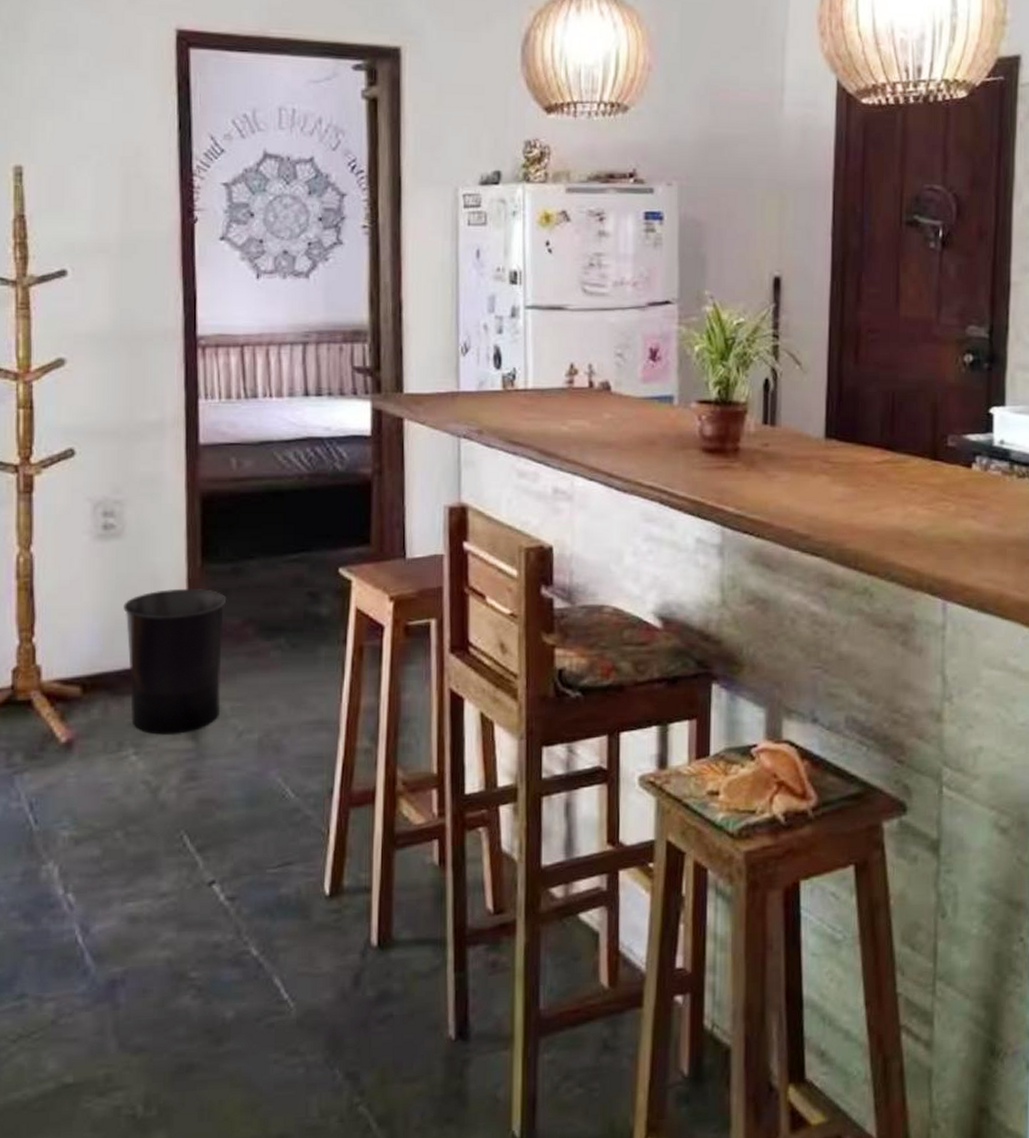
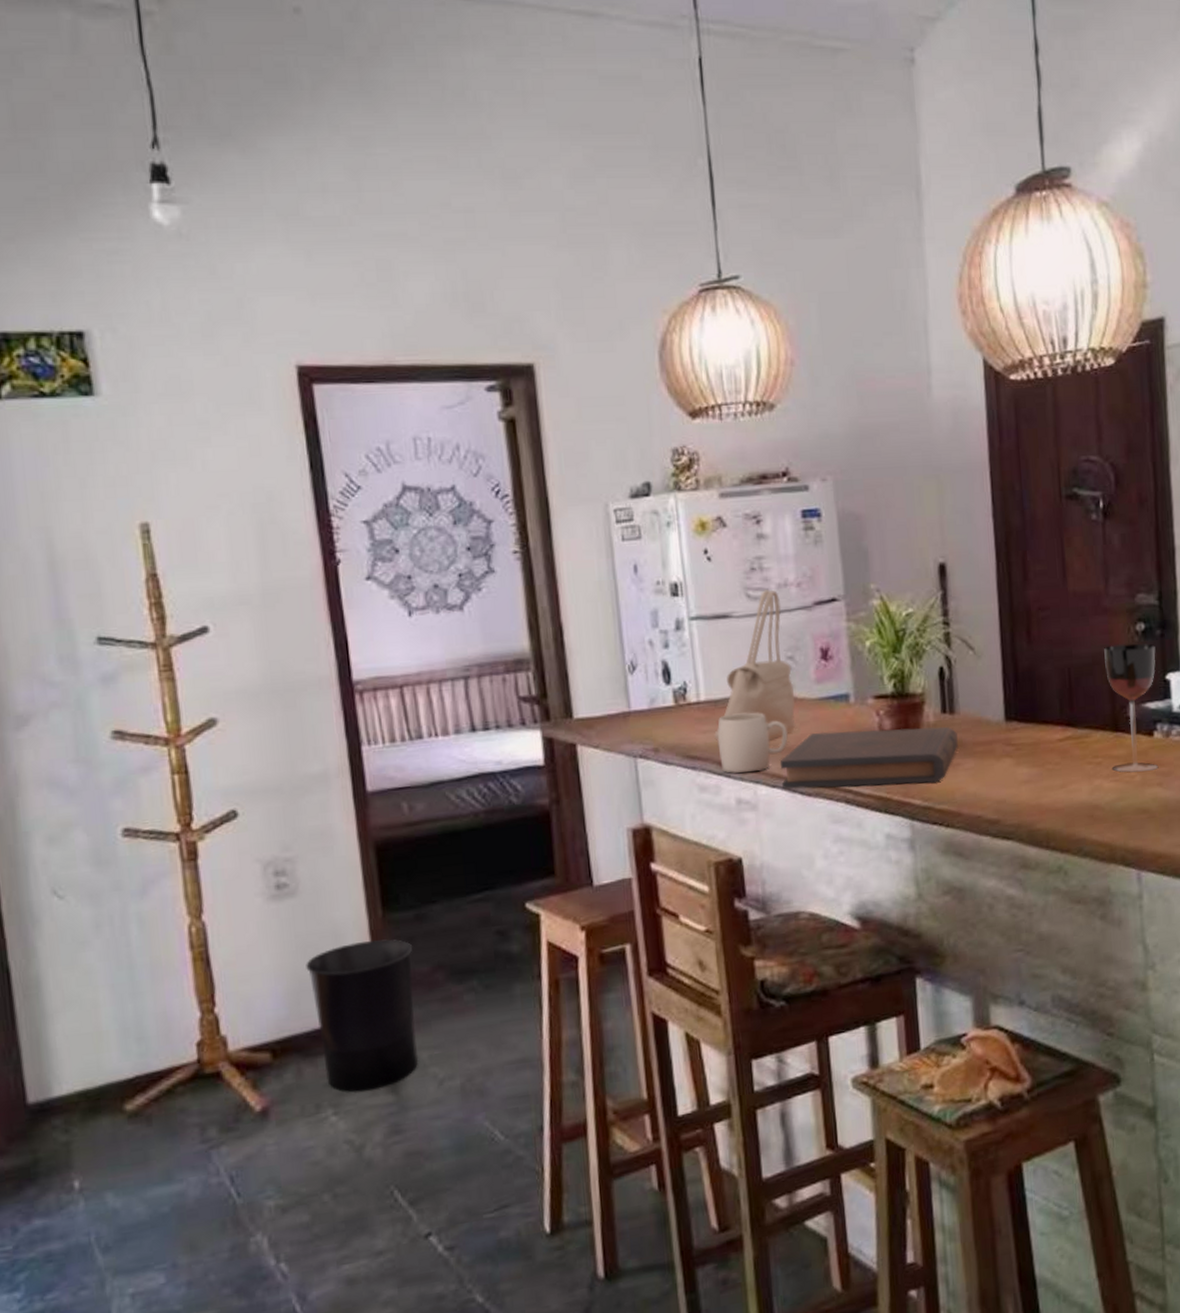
handbag: none [538,285,621,434] -> present [714,589,796,741]
mug: none [540,404,610,463] -> present [717,712,788,774]
book: none [598,432,776,491] -> present [780,727,958,789]
wineglass: none [927,374,982,503] -> present [1104,643,1159,773]

